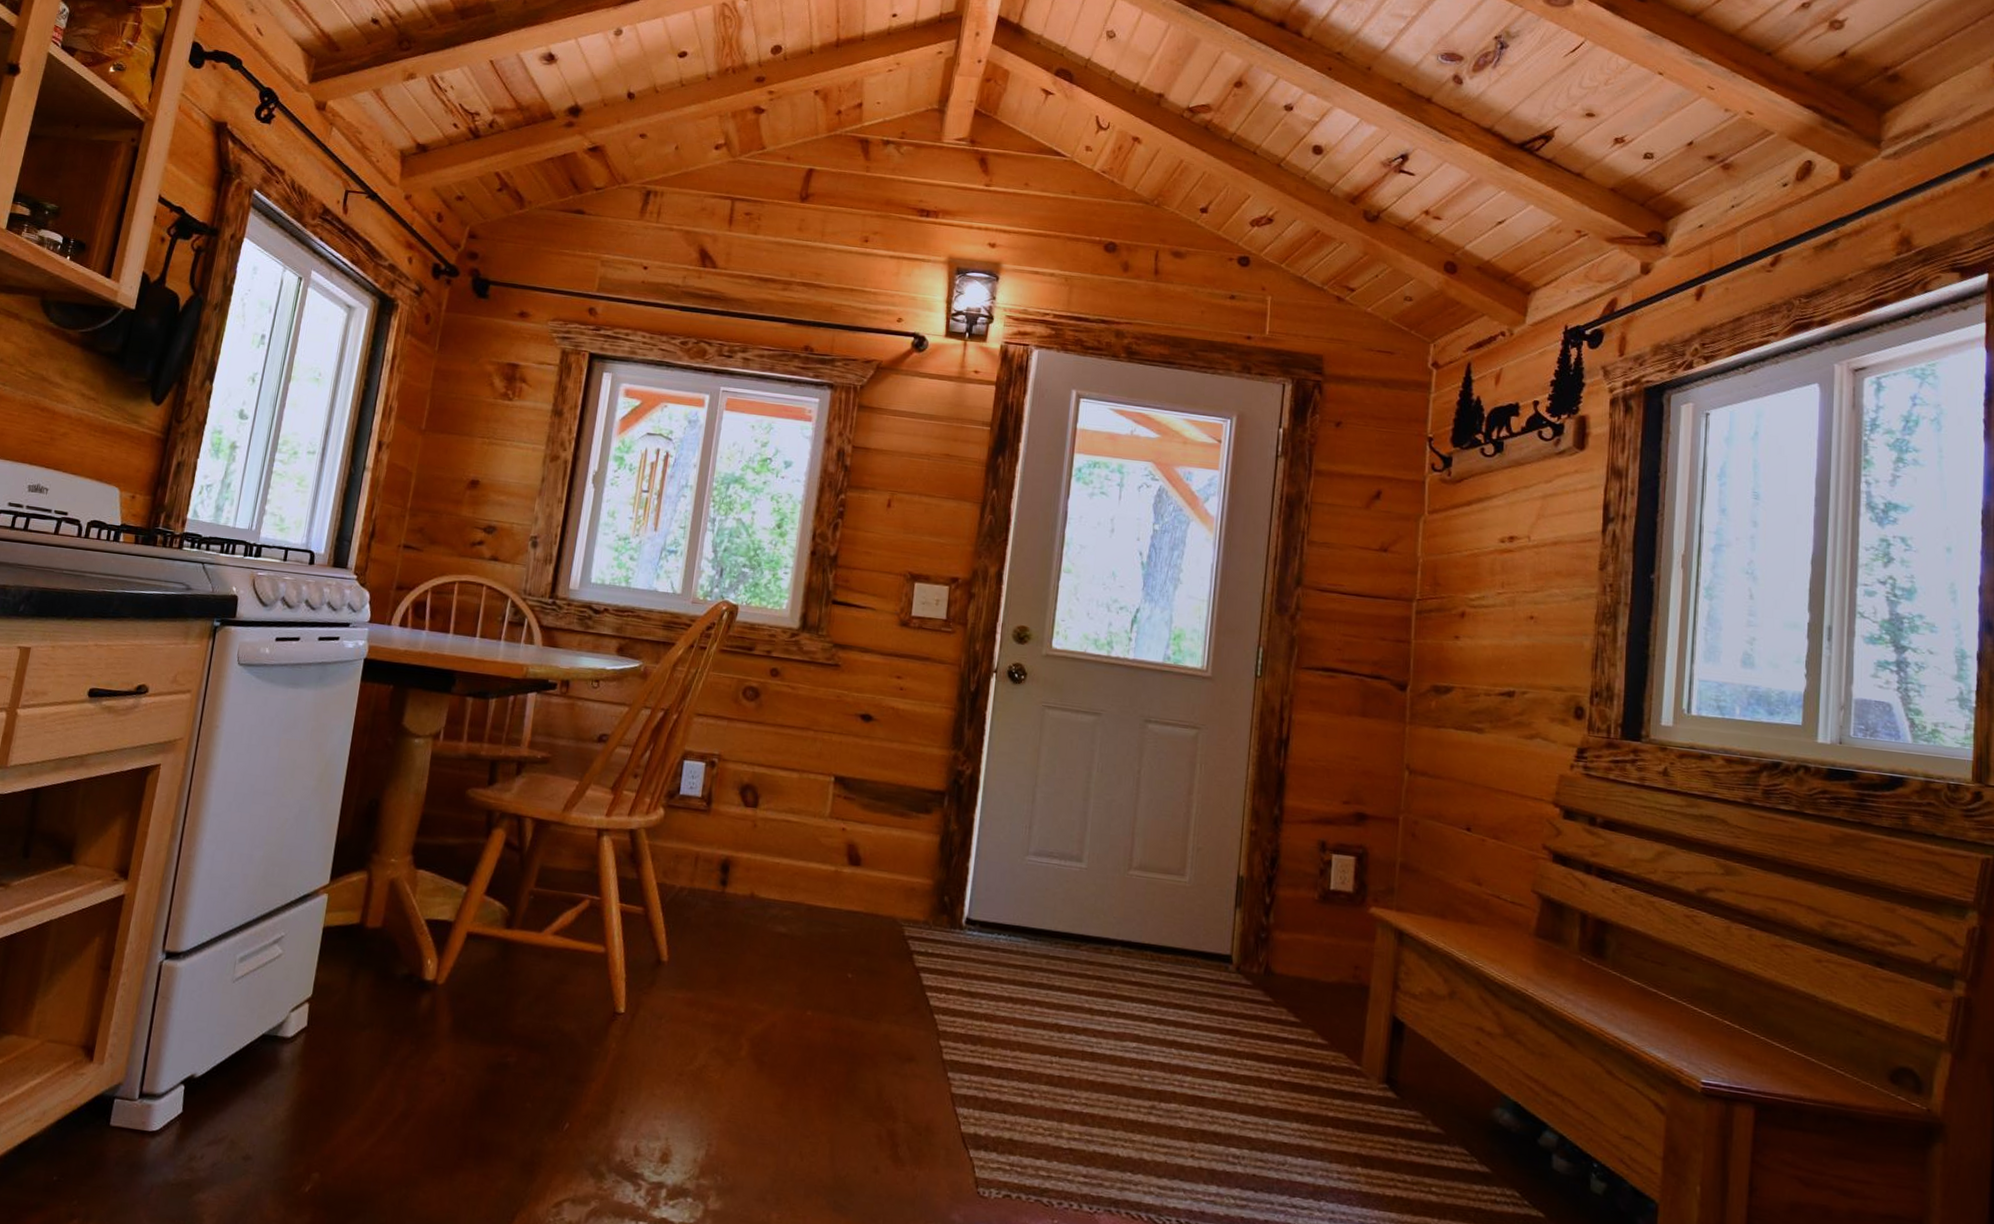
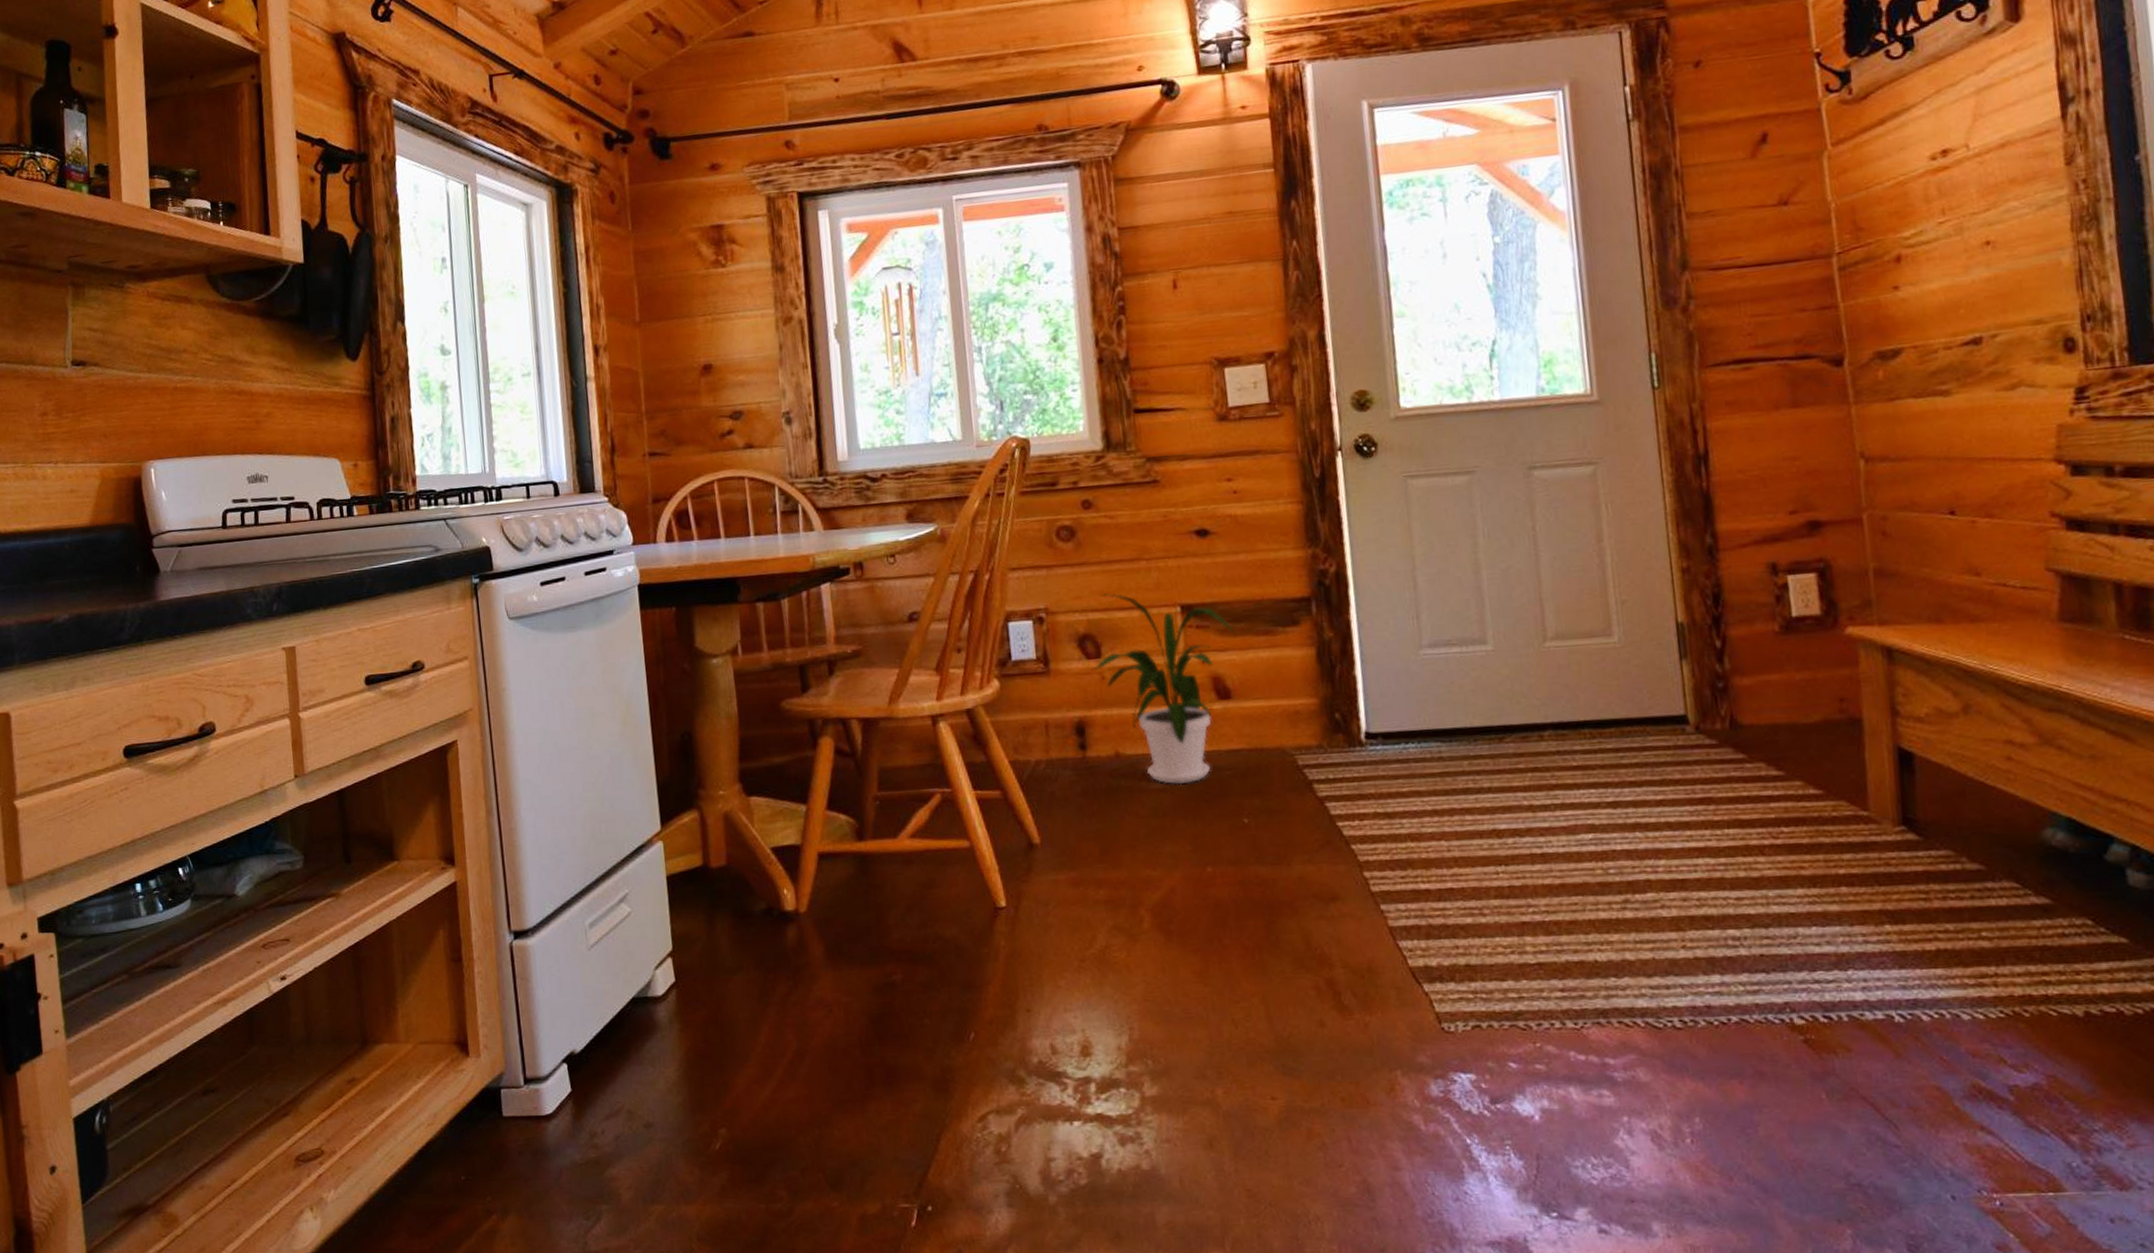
house plant: none [747,752,876,933] -> present [1091,593,1235,785]

